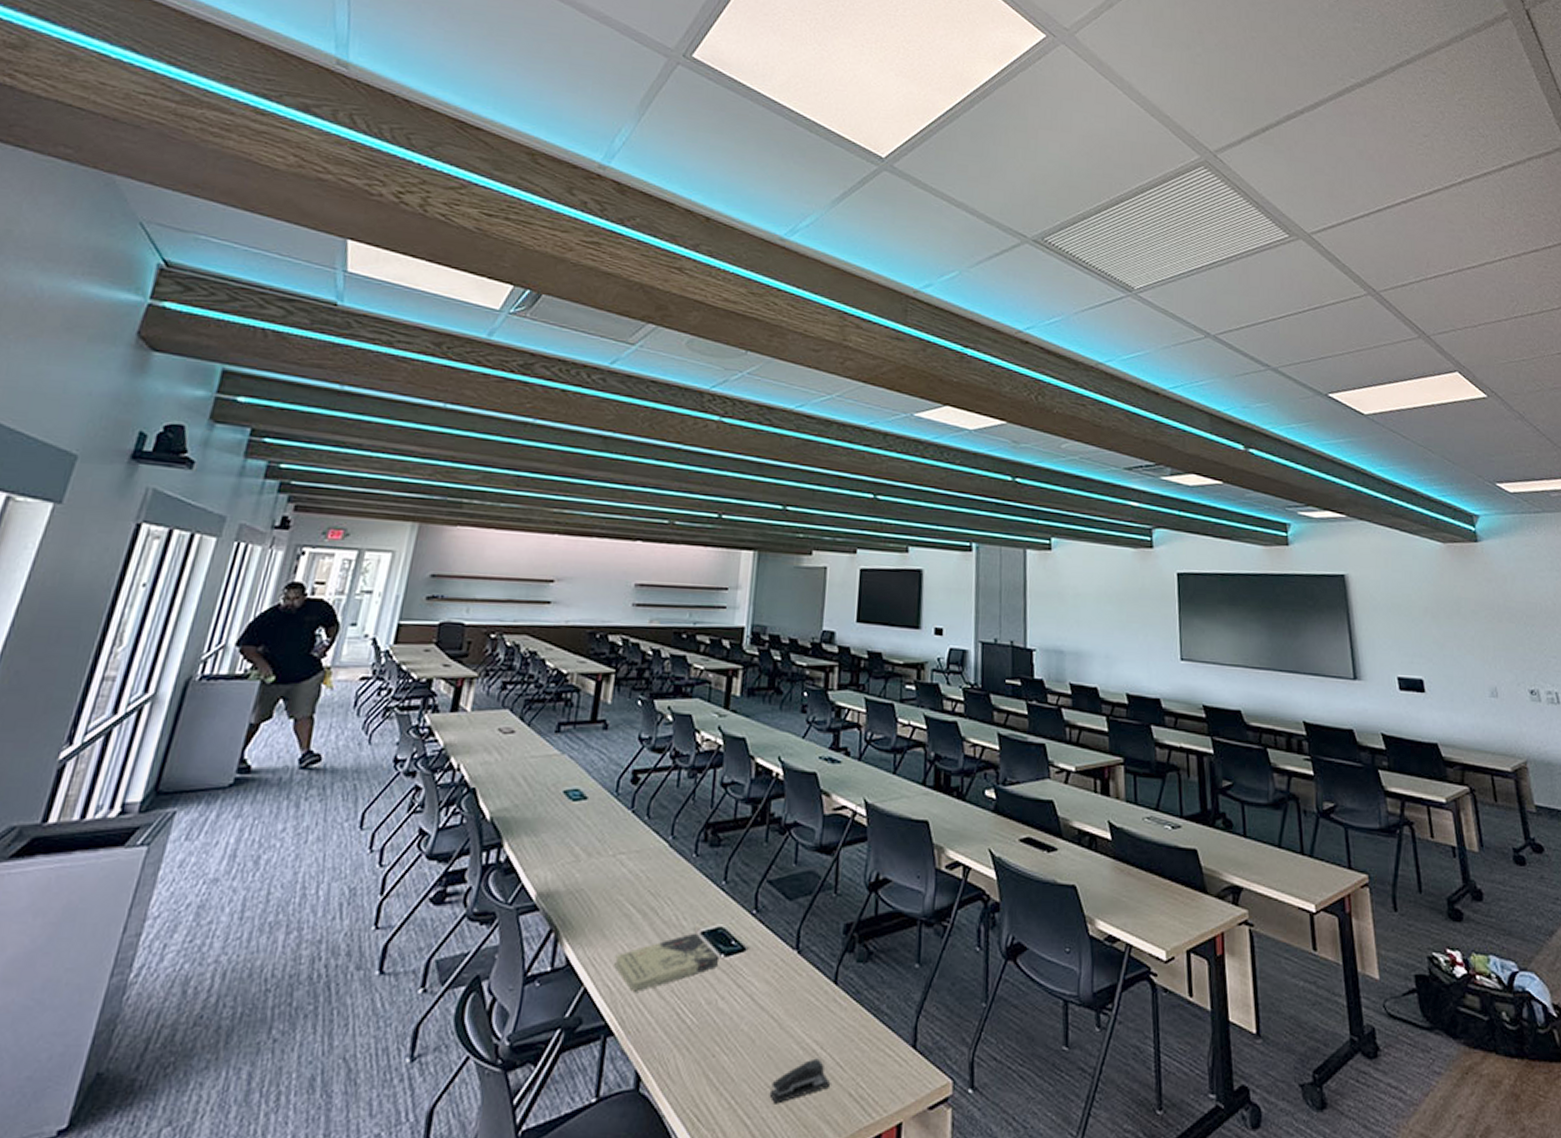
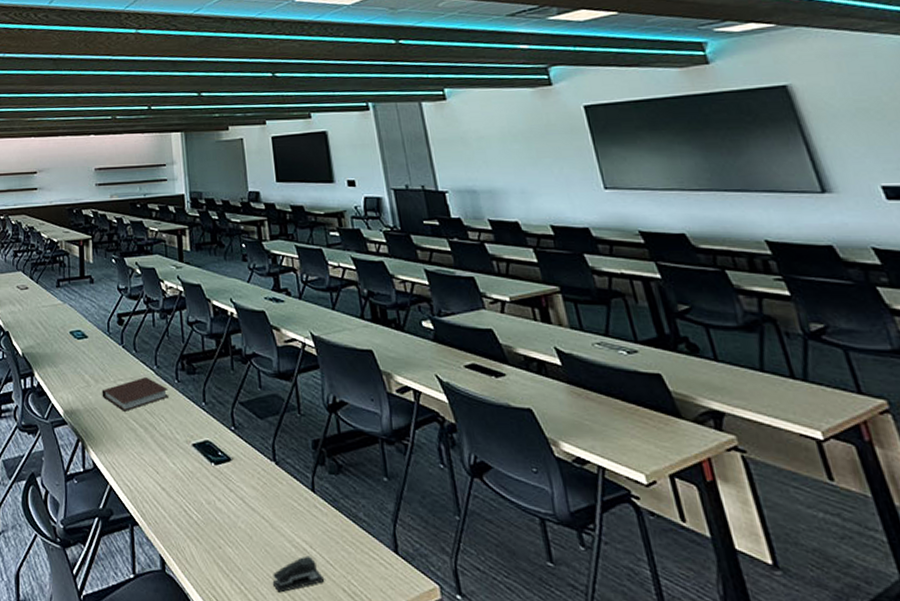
notebook: none [593,849,682,893] -> present [101,376,168,411]
book: present [614,933,720,992] -> none [129,444,211,491]

